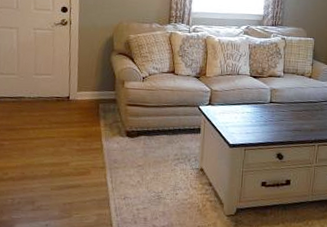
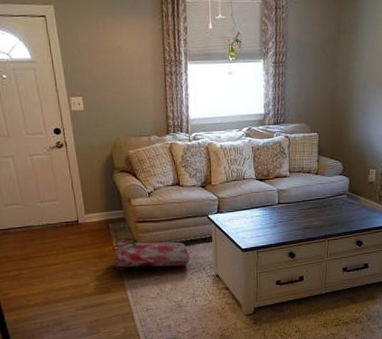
bag: none [96,119,176,156] -> present [112,237,190,273]

